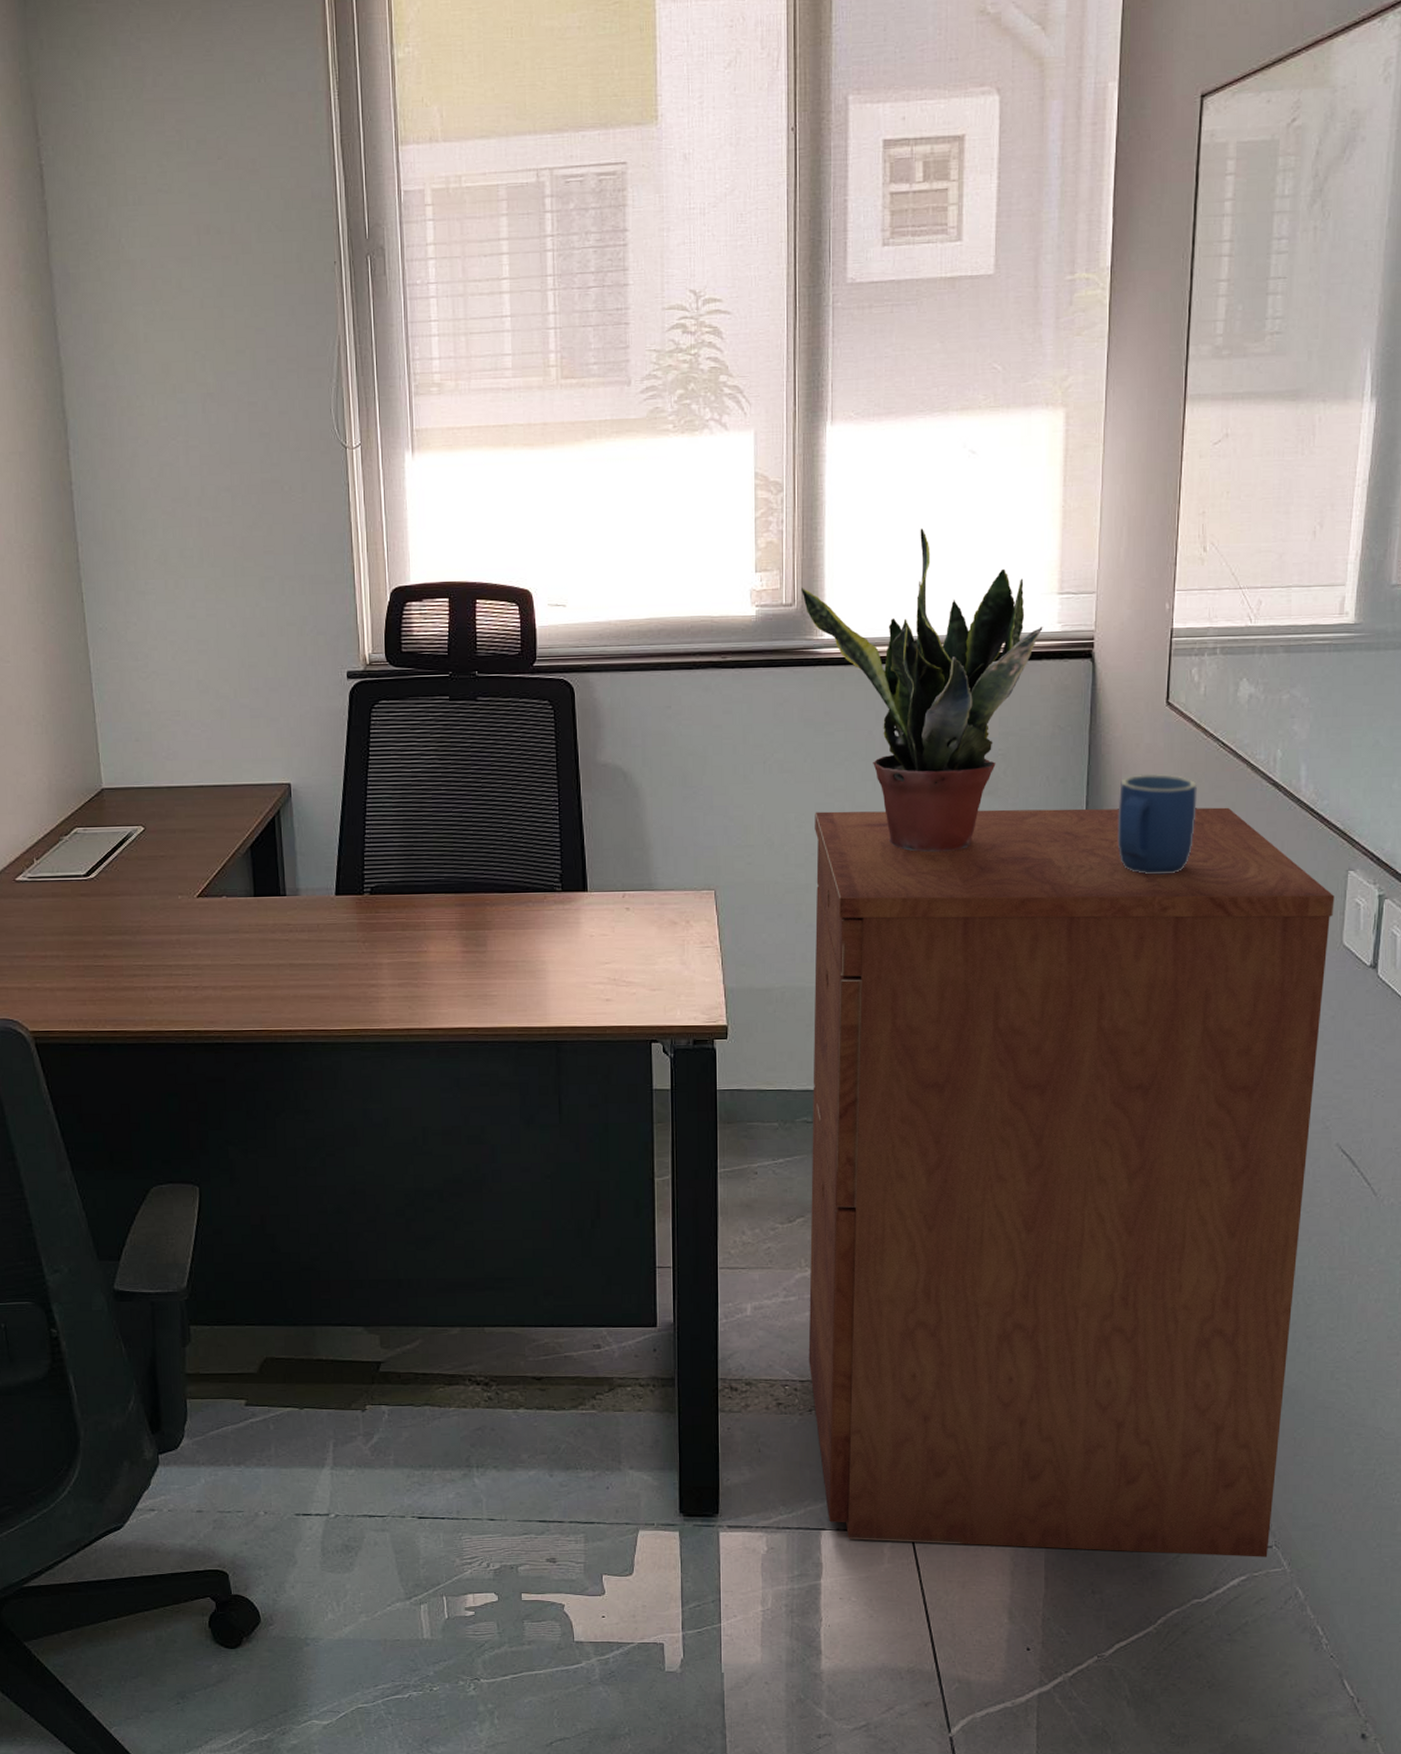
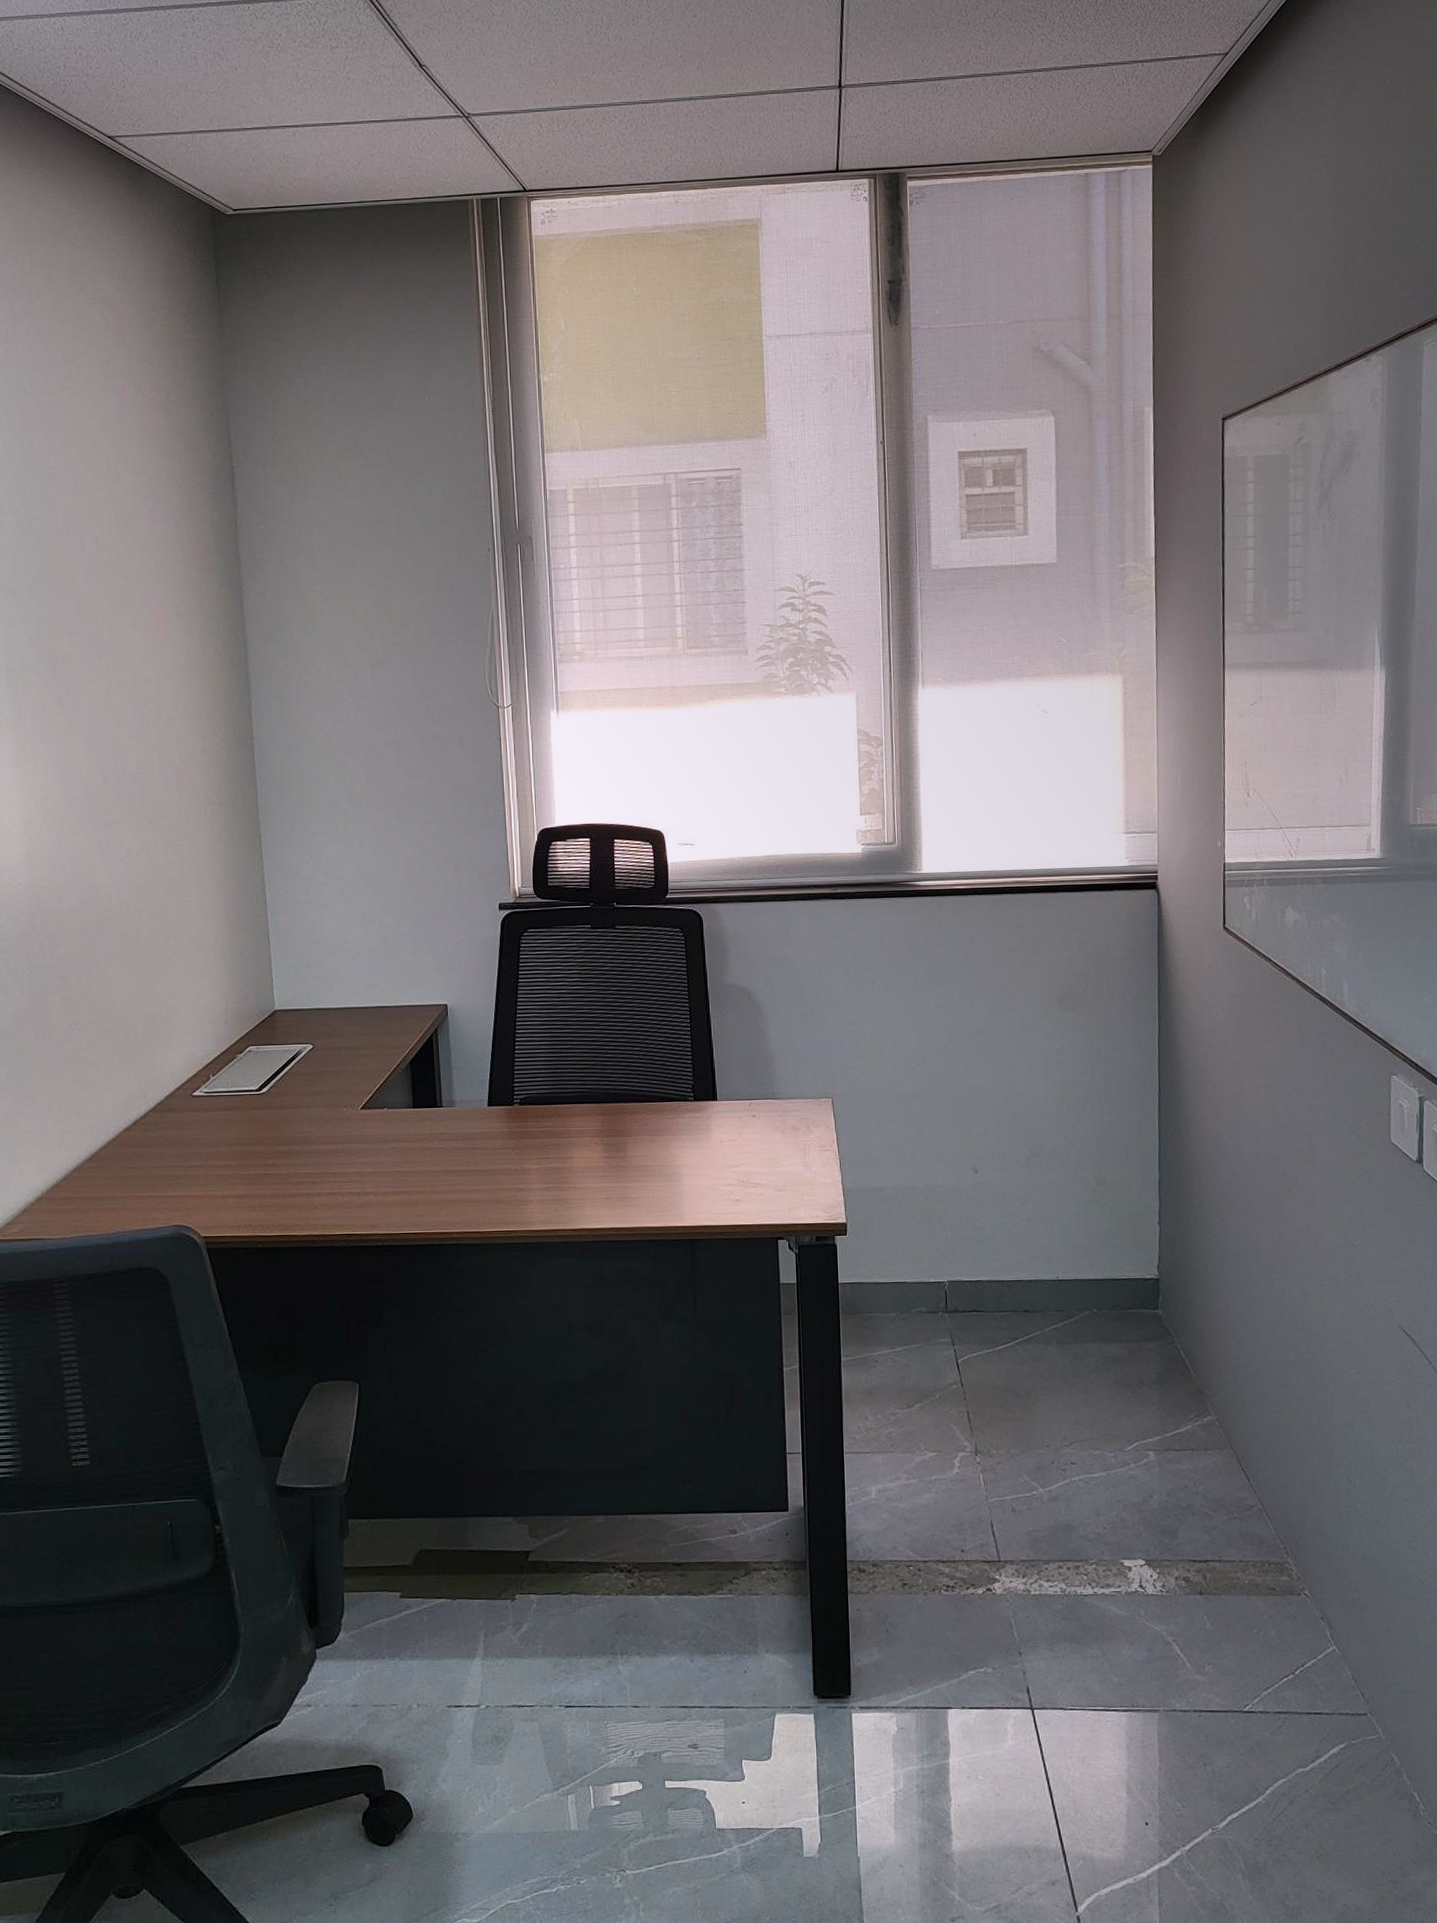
potted plant: present [802,528,1043,853] -> none [901,777,1113,1062]
filing cabinet: present [808,807,1335,1557] -> none [919,1019,1381,1725]
mug: present [1117,773,1197,875] -> none [1187,990,1255,1081]

